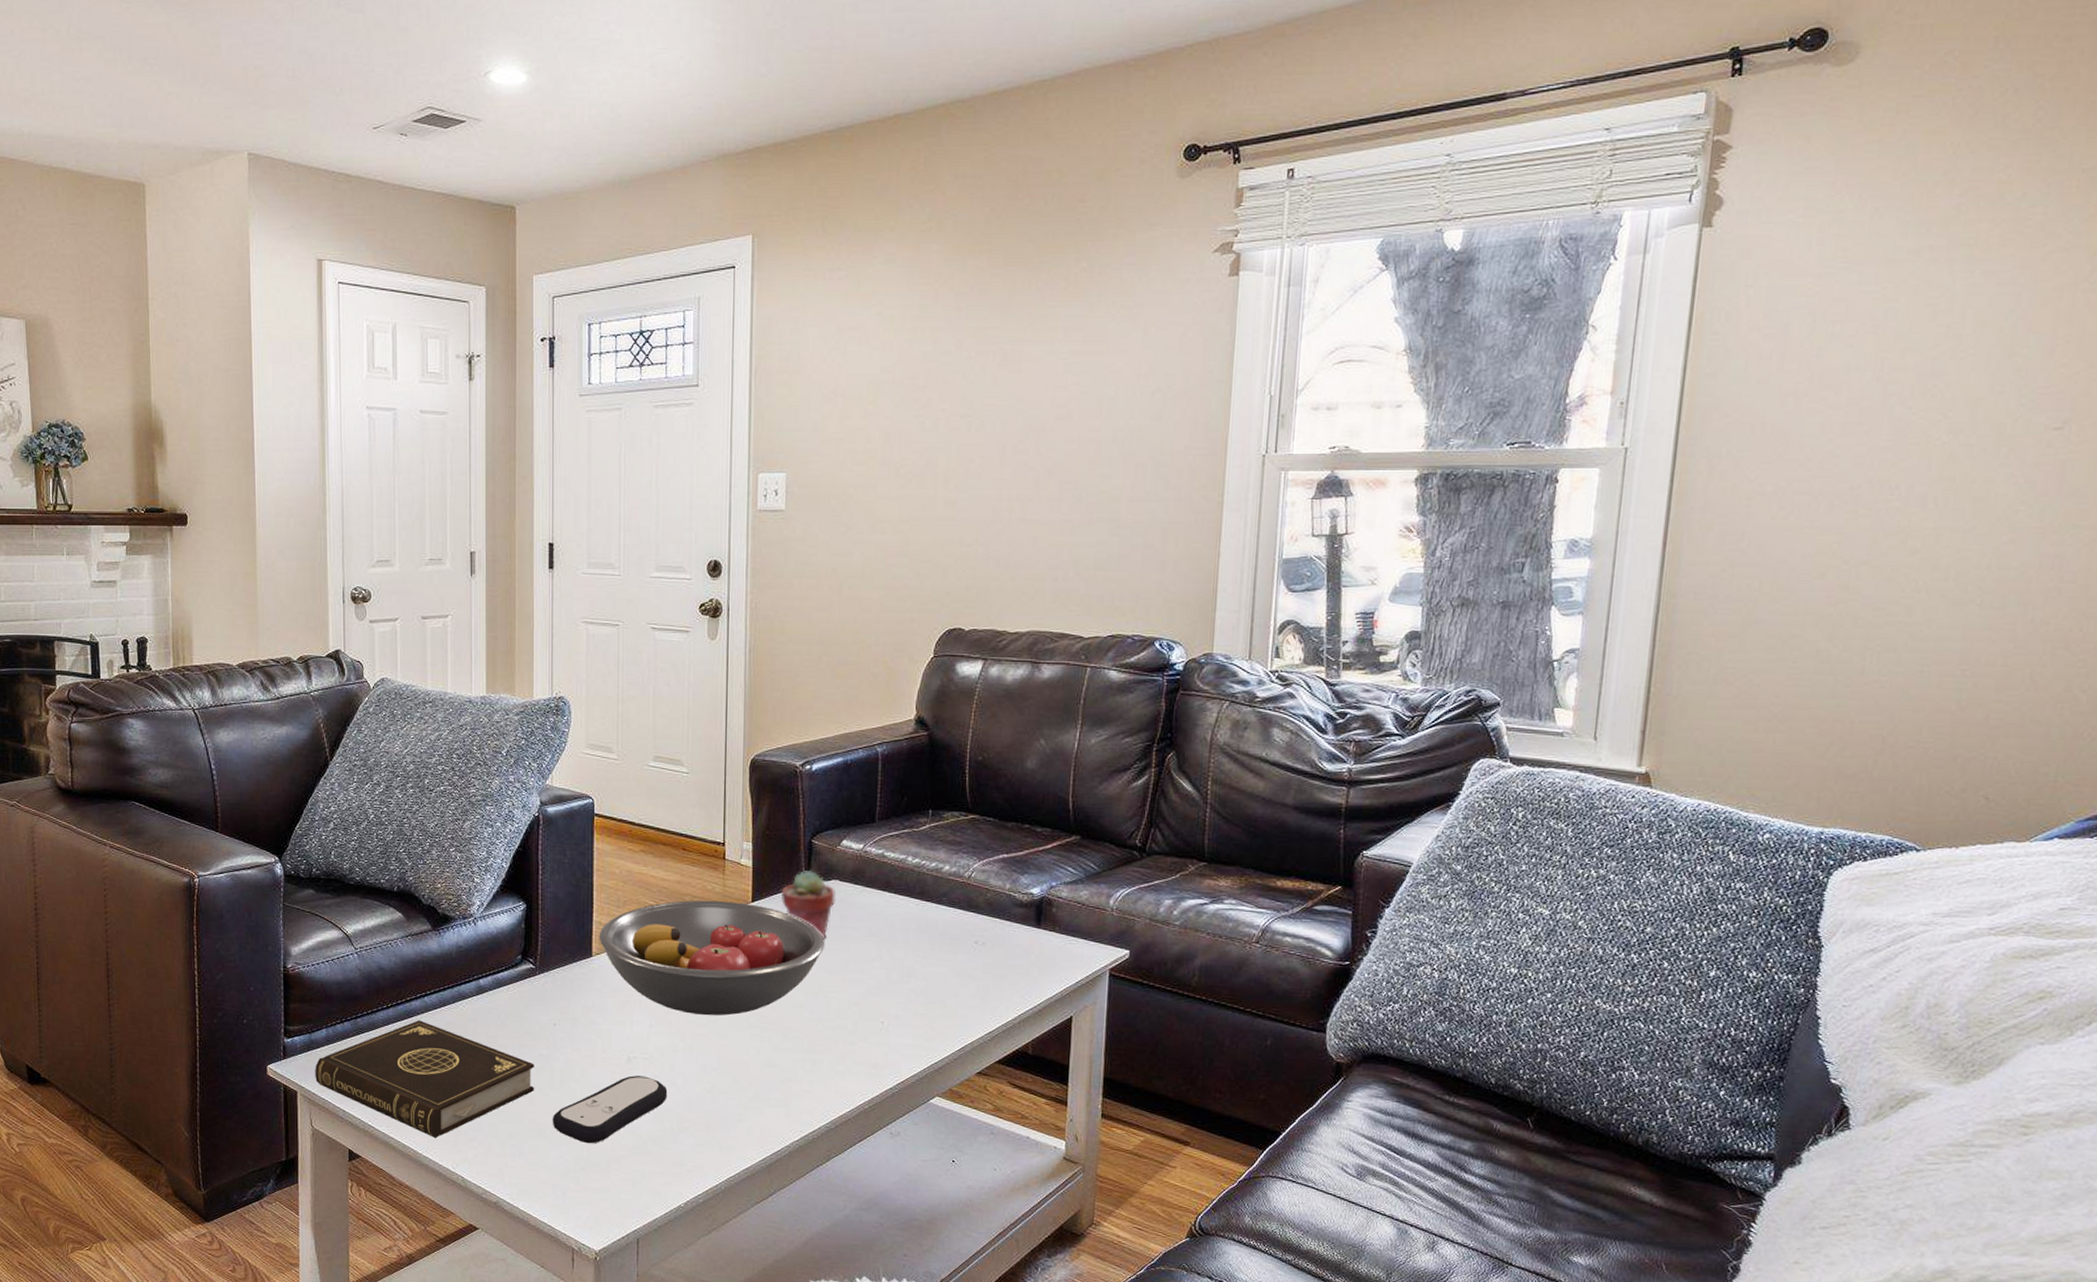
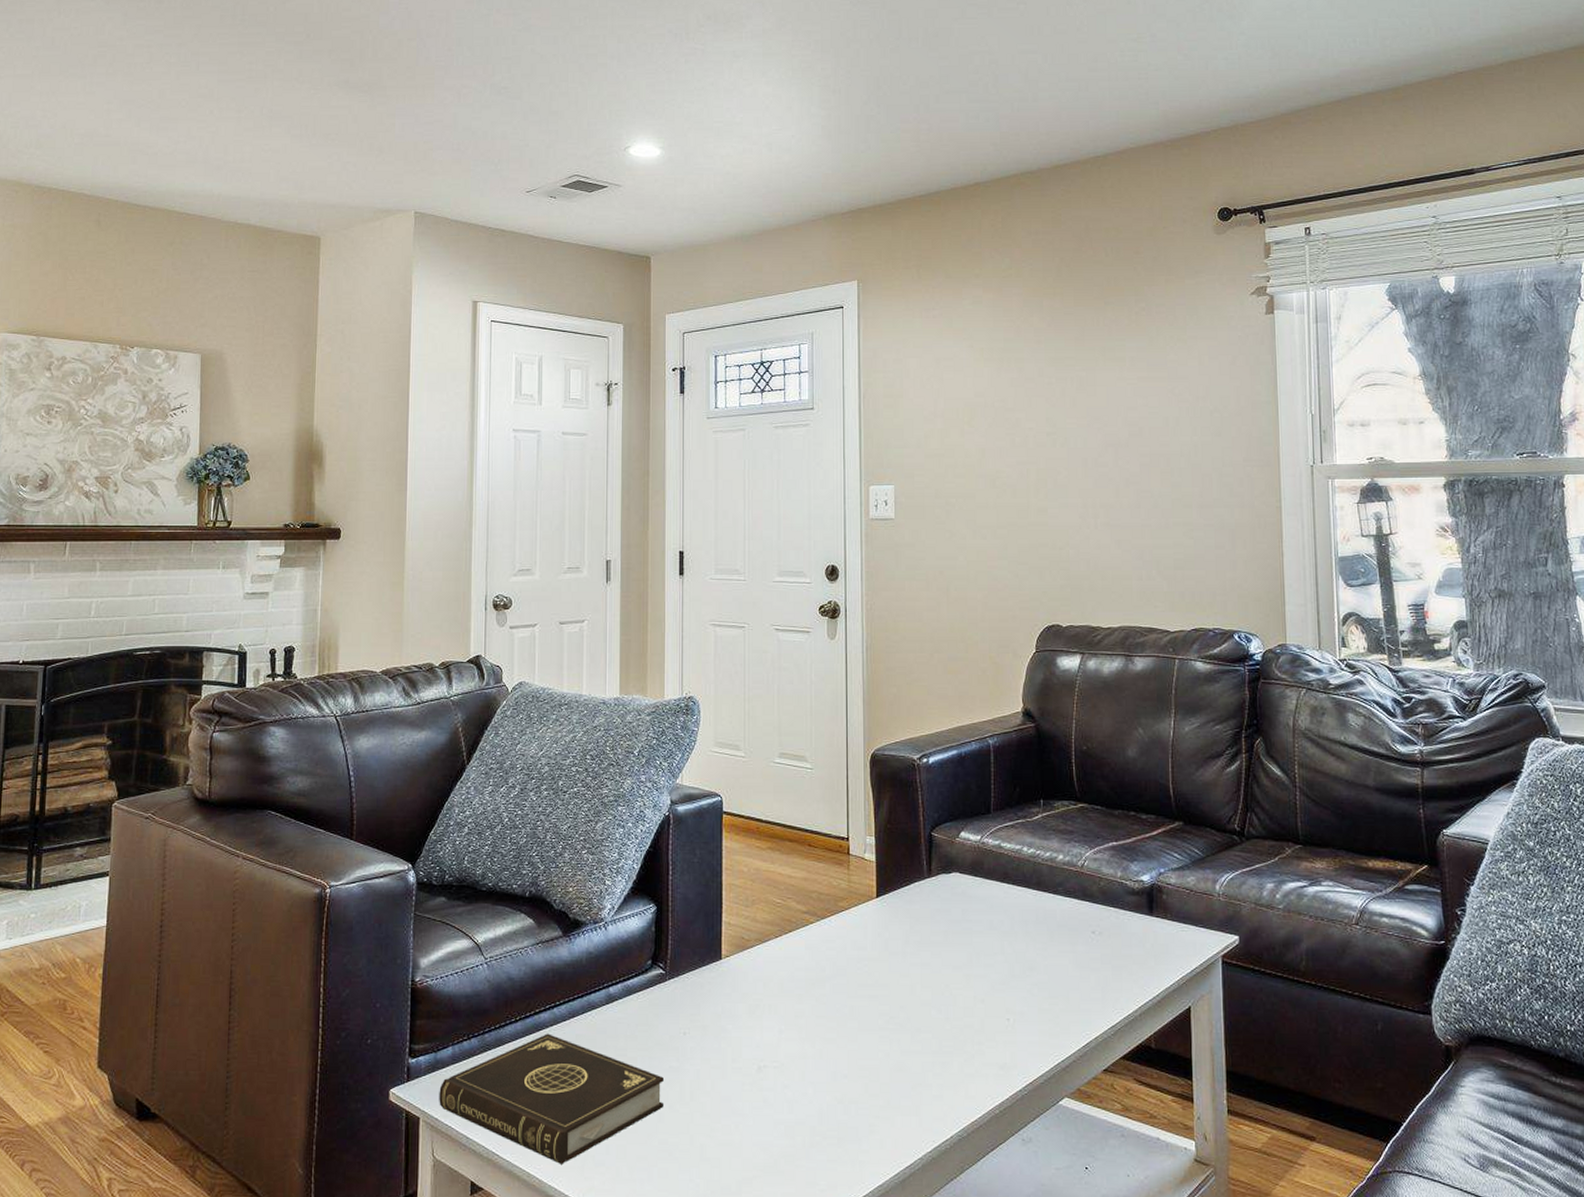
remote control: present [552,1075,668,1144] -> none [681,1086,799,1164]
fruit bowl: present [599,900,825,1016] -> none [728,896,949,1019]
potted succulent: present [782,871,835,940] -> none [905,864,956,934]

